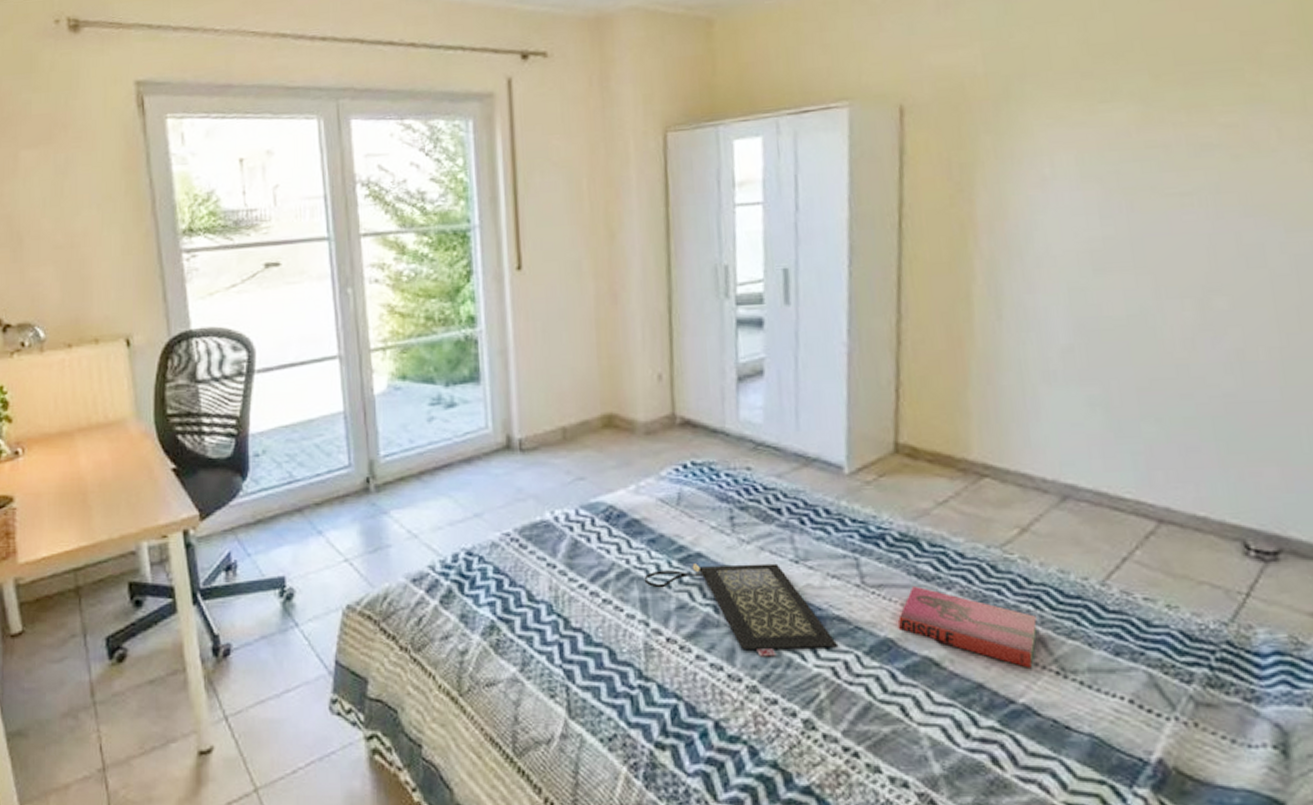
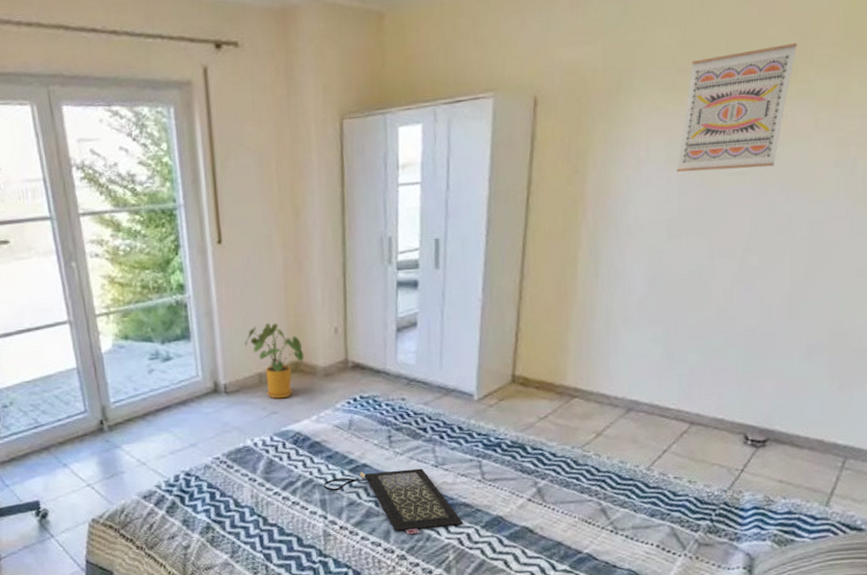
house plant: none [546,365,620,461] -> present [245,323,305,399]
hardback book: present [897,585,1037,668] -> none [506,478,601,530]
wall art: none [1094,40,1239,192] -> present [676,42,798,172]

